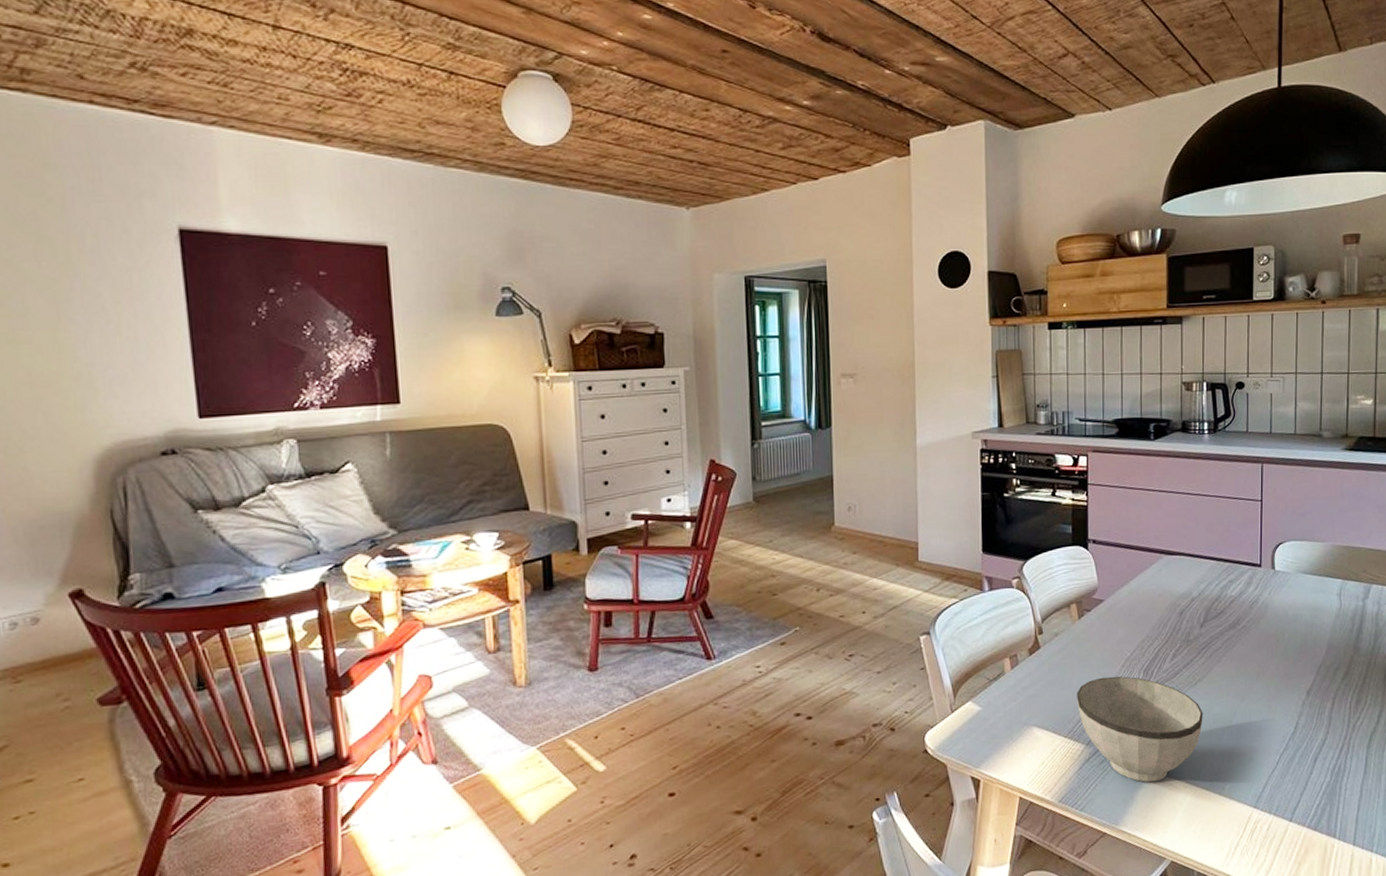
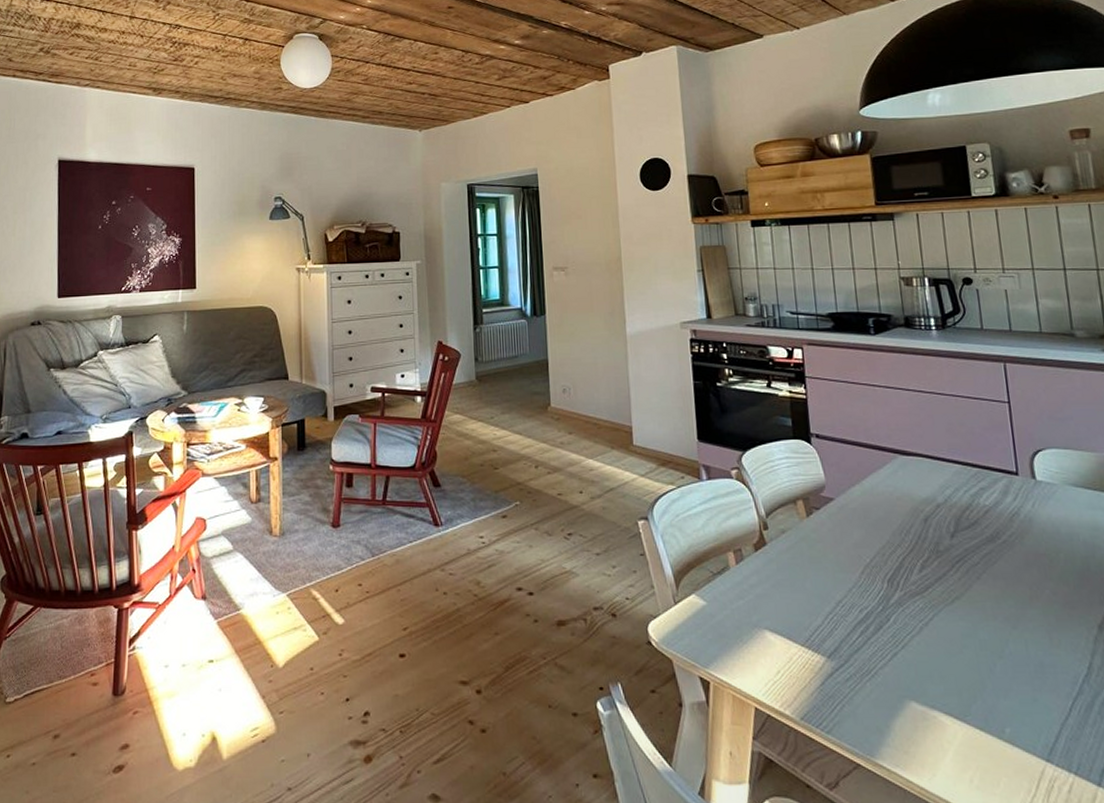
bowl: present [1077,676,1203,783] -> none [811,583,967,712]

